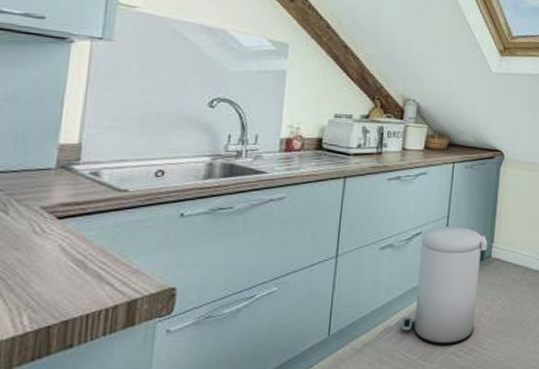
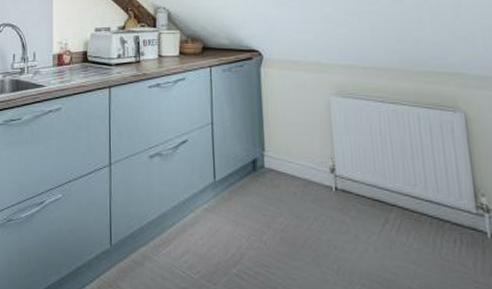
pedal bin: present [401,226,488,346] -> none [179,134,259,267]

